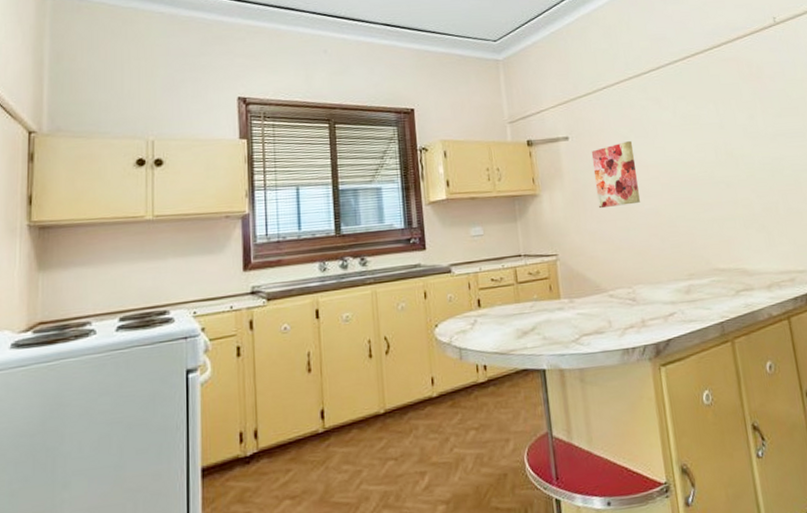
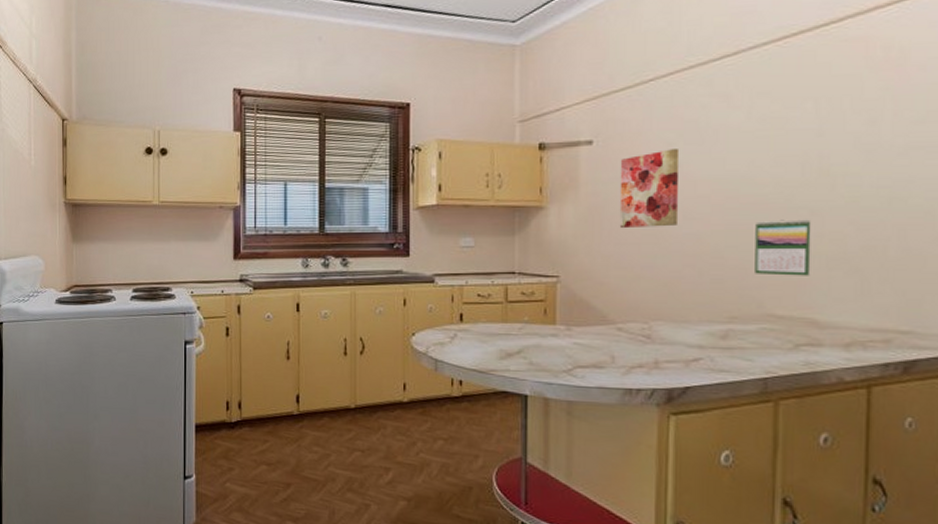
calendar: none [693,191,736,237] -> present [755,219,812,276]

